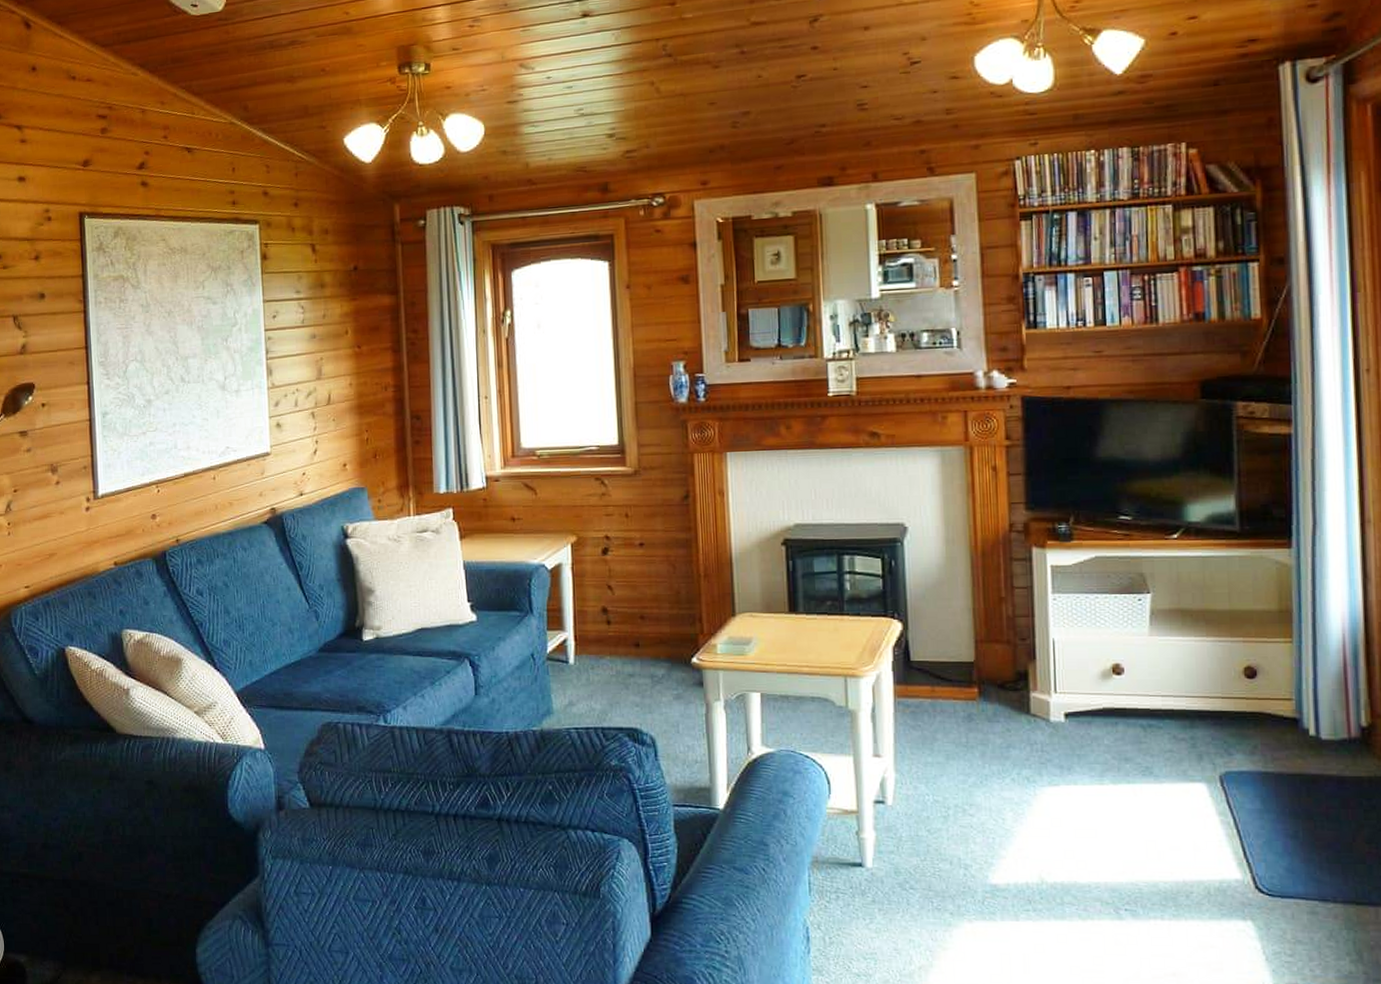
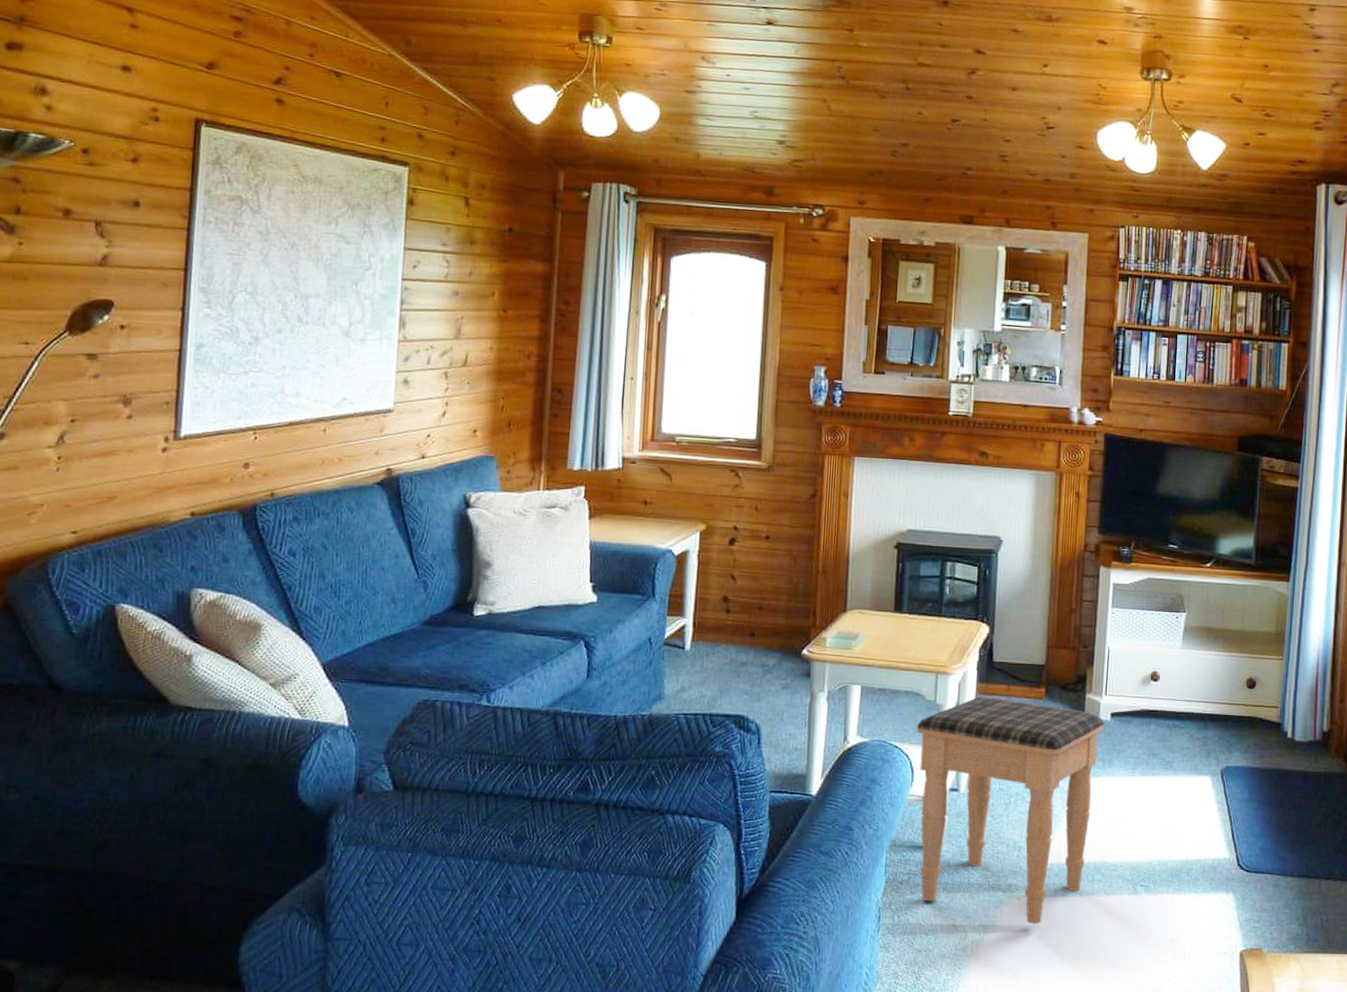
footstool: none [828,699,1057,951] -> present [916,696,1104,925]

